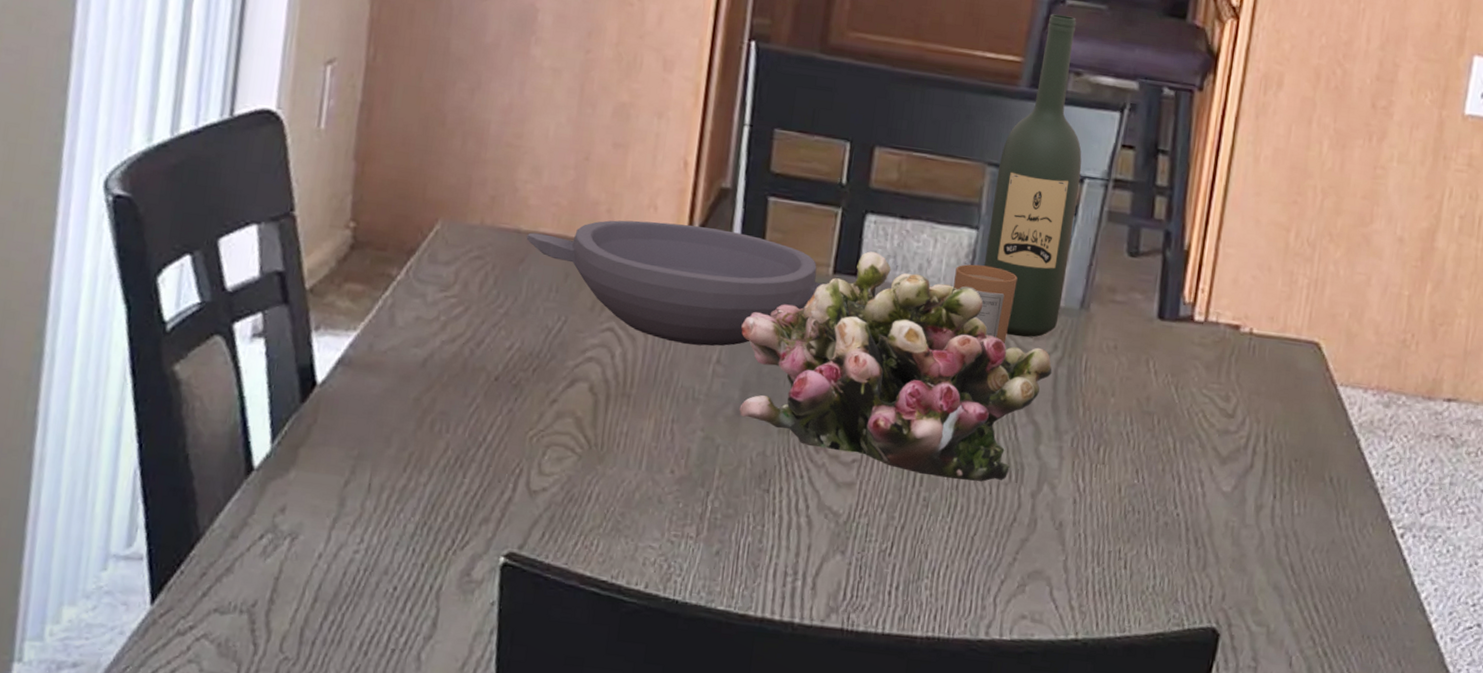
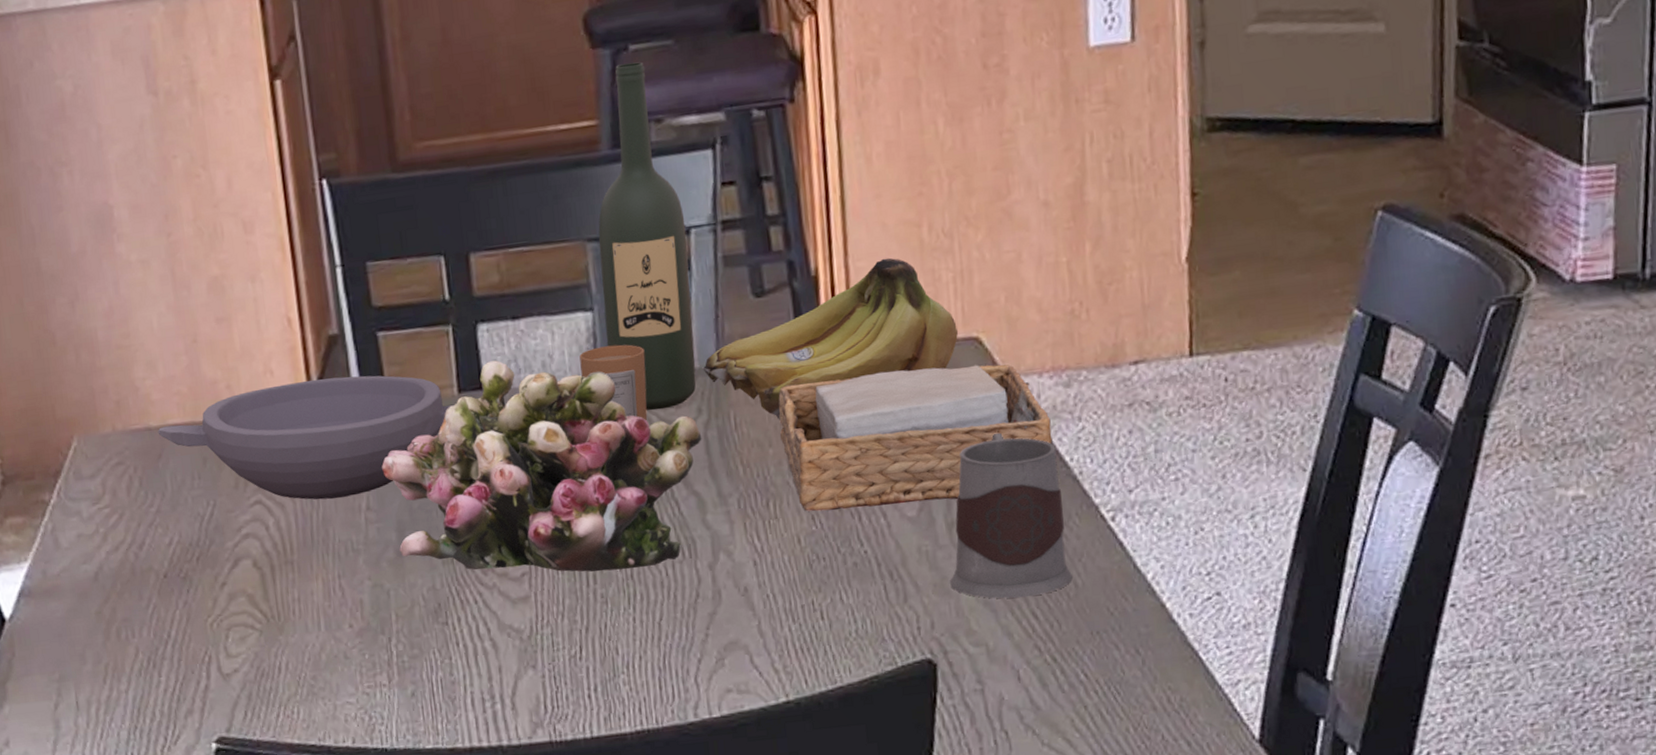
fruit: none [1066,251,1303,374] -> present [701,257,959,421]
napkin holder: none [1124,343,1366,486] -> present [778,364,1053,512]
mug: none [1247,433,1367,591] -> present [950,432,1072,599]

